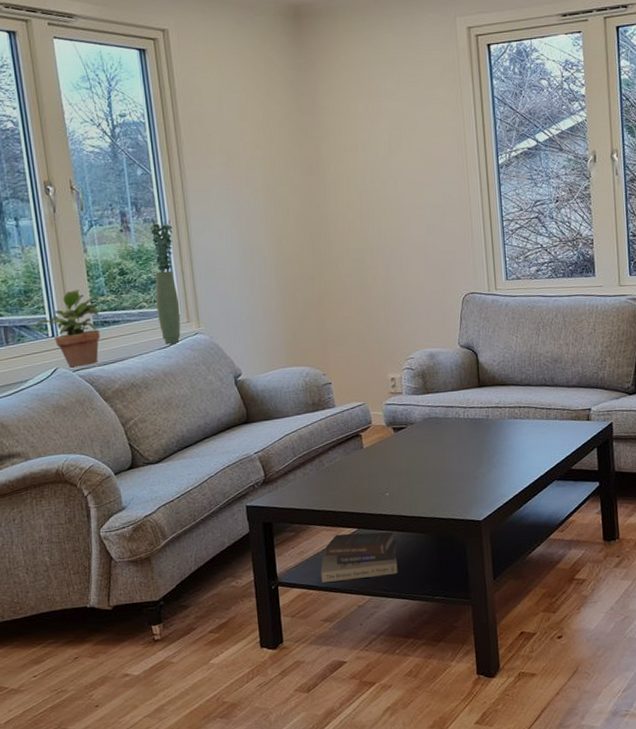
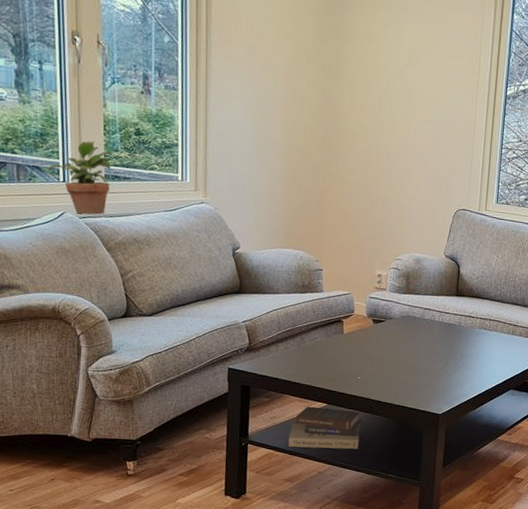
vase: present [149,219,181,345] -> none [167,86,192,209]

